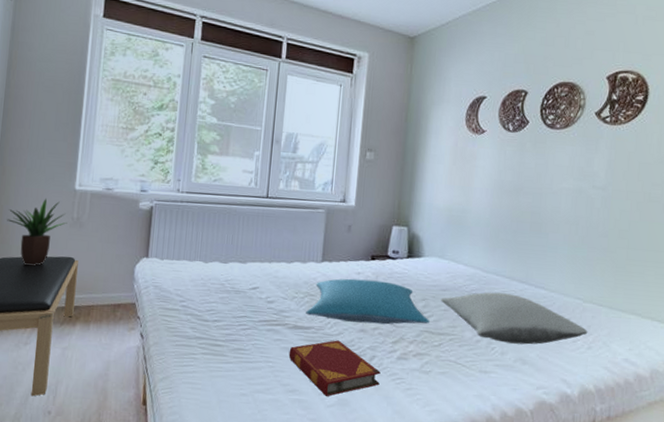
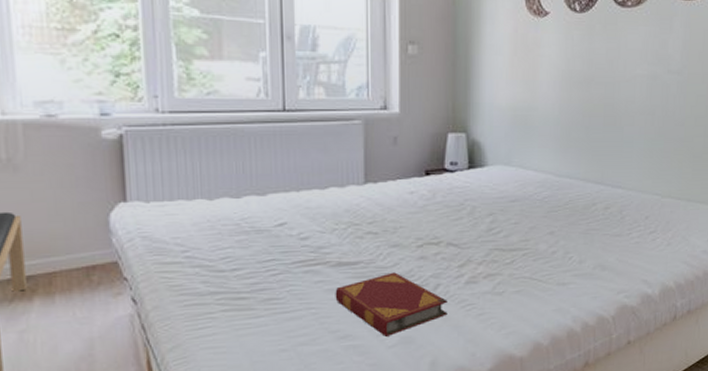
pillow: present [306,278,429,325] -> none [351,199,499,250]
pillow: present [441,292,588,345] -> none [510,197,667,250]

